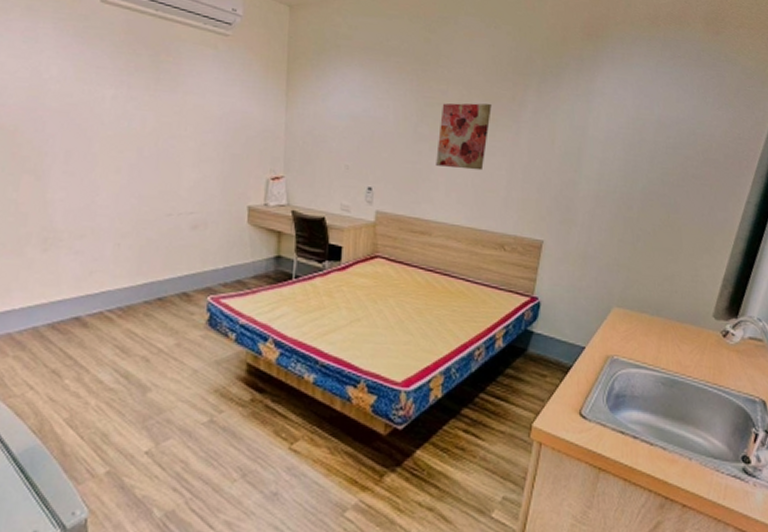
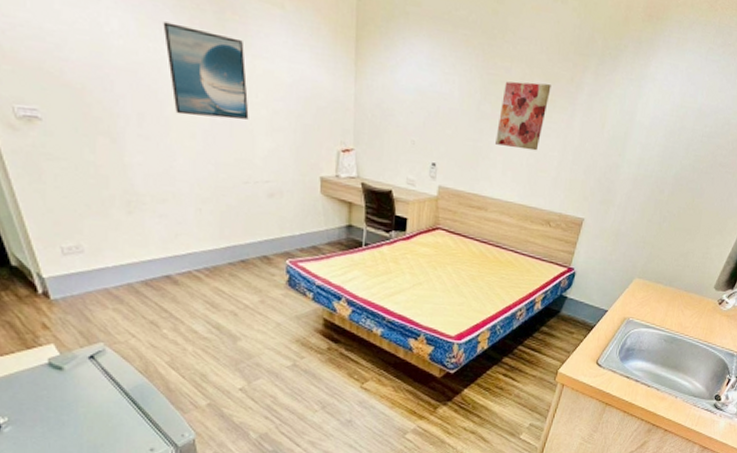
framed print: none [99,66,177,153] -> present [163,21,249,120]

